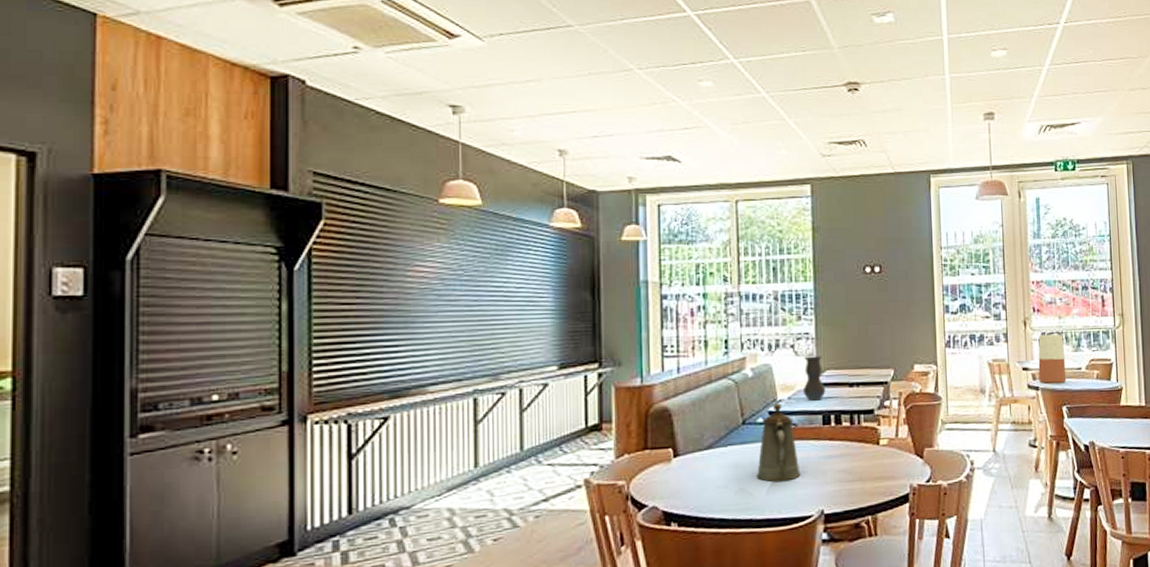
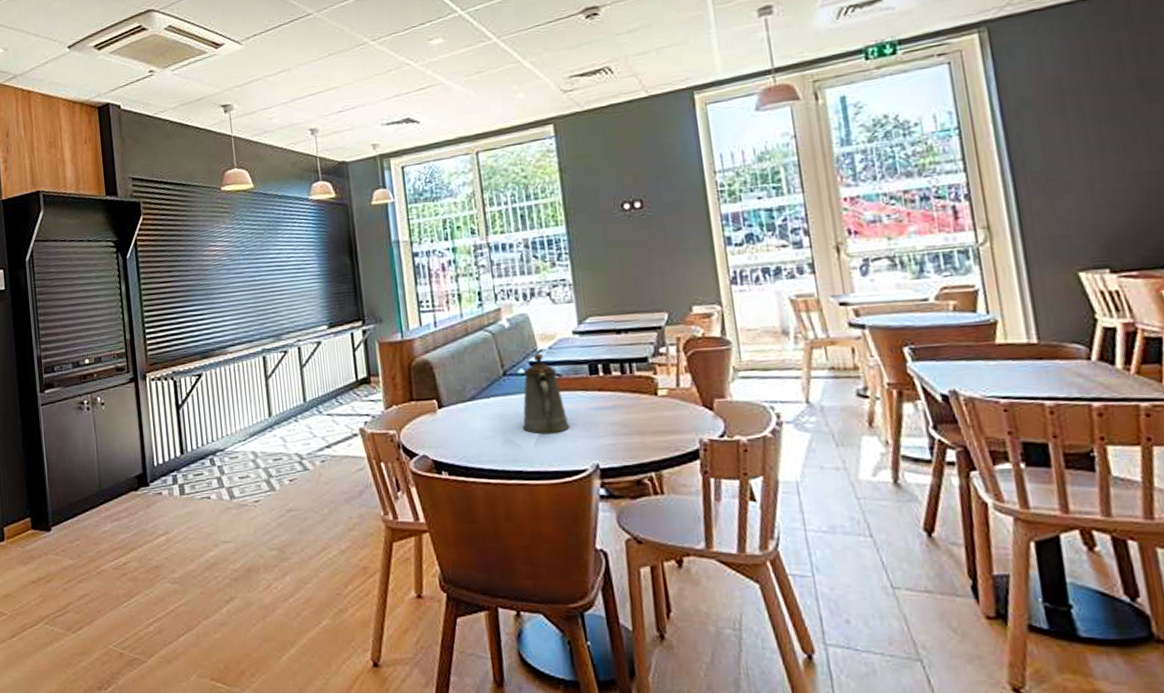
vase: present [802,356,826,401] -> none [561,302,590,350]
vase: present [1038,334,1067,384] -> none [859,259,906,321]

